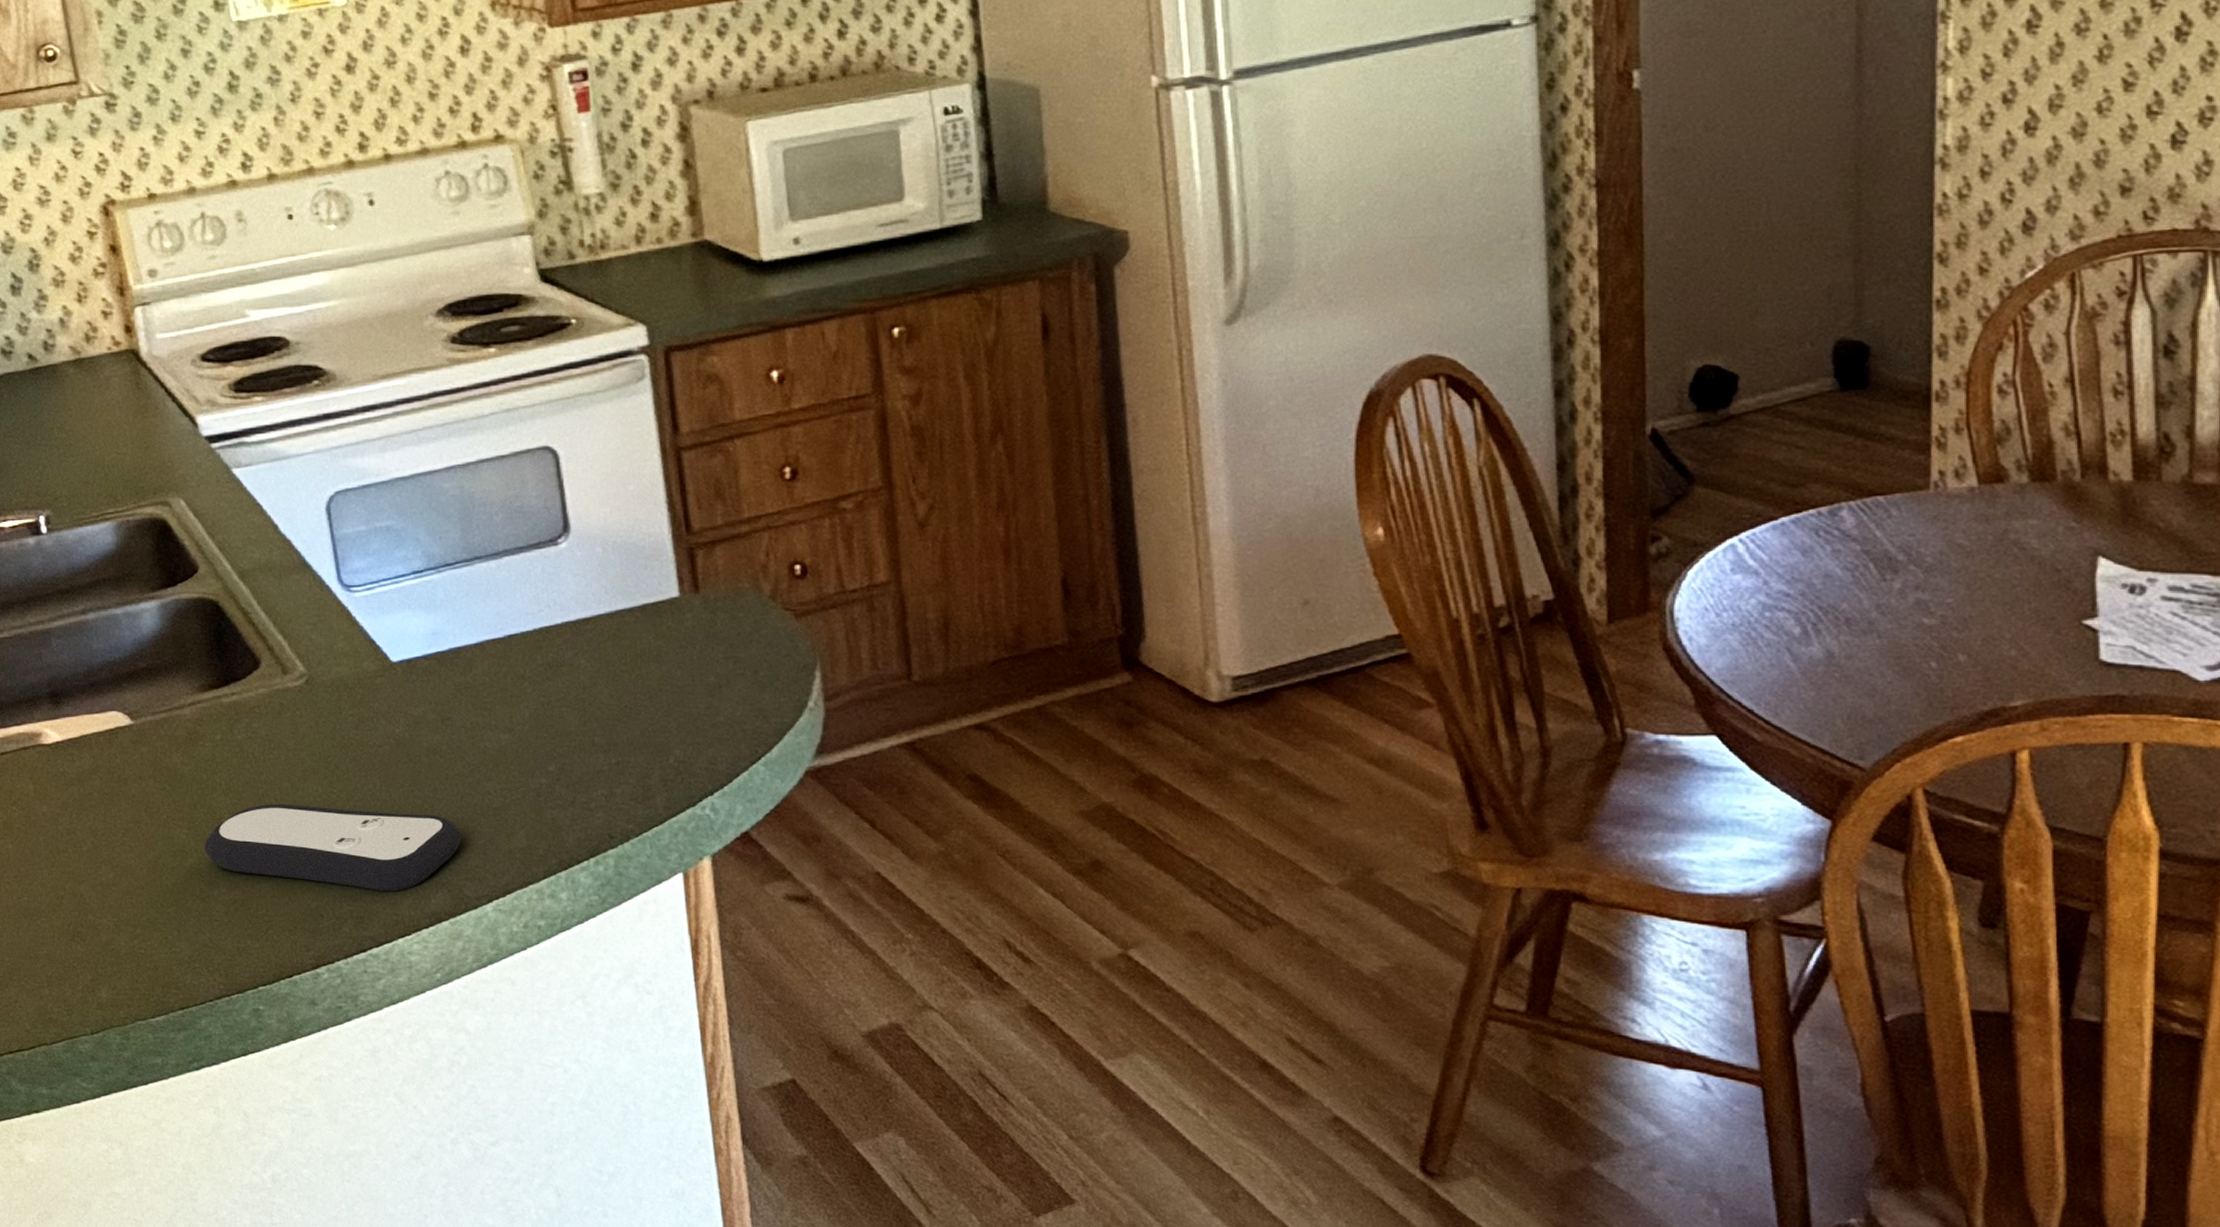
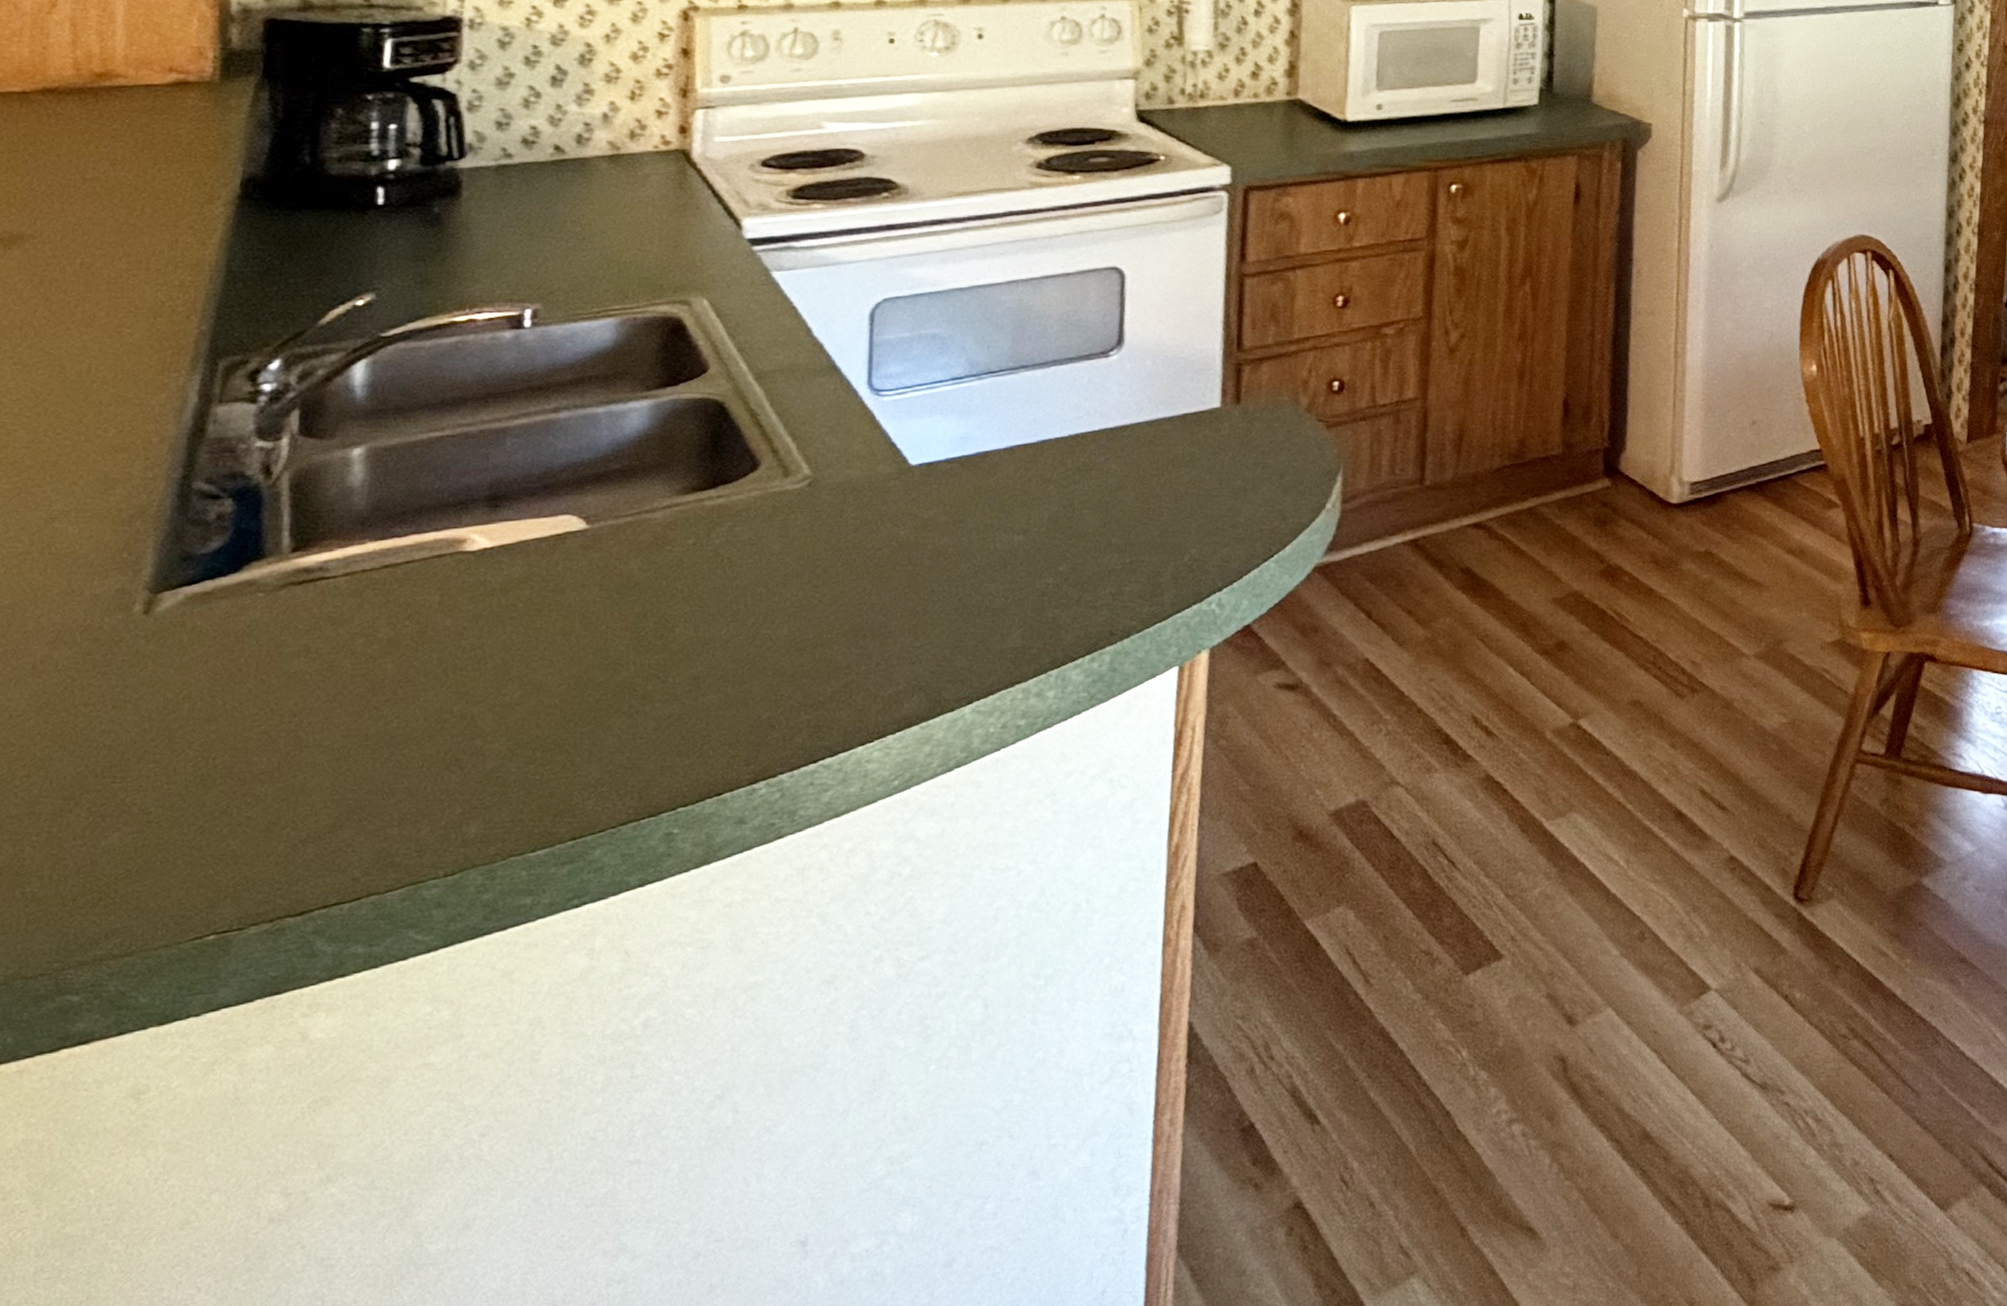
remote control: present [204,803,462,891] -> none [645,609,952,698]

